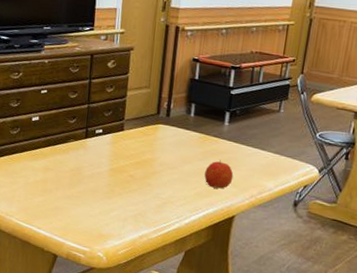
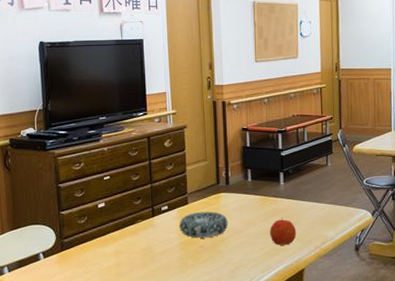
decorative bowl: none [111,140,163,168] -> present [179,211,229,238]

